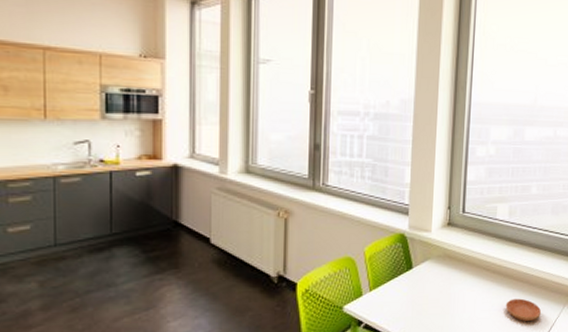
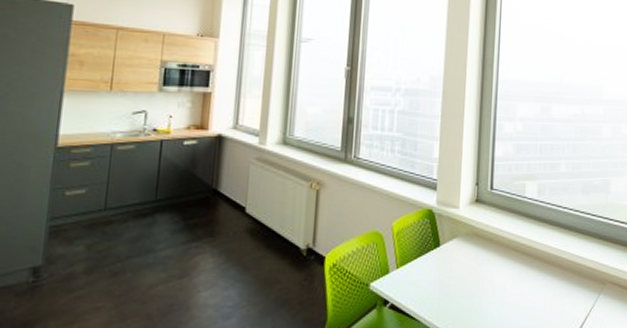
saucer: present [505,298,541,322] -> none [536,283,574,310]

